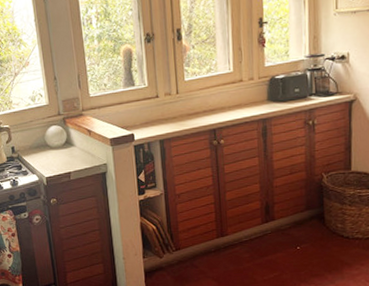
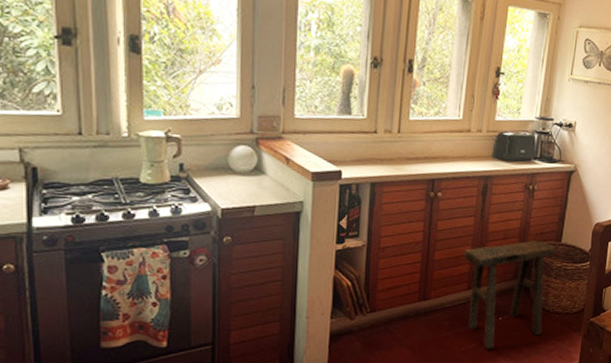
stool: none [253,171,347,277] -> present [463,240,556,350]

